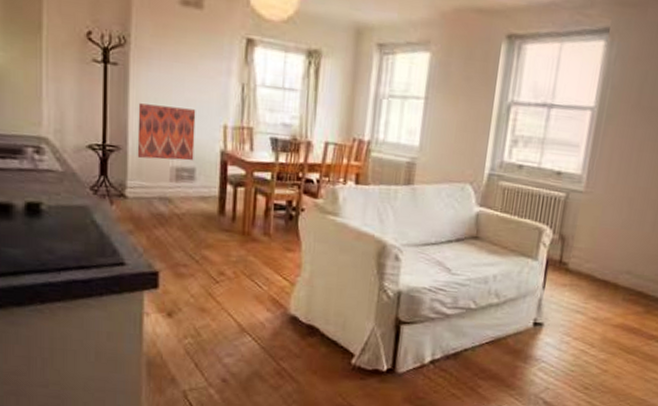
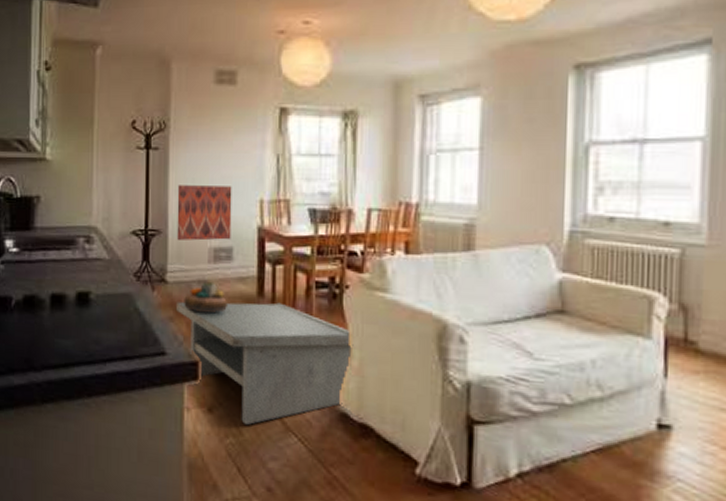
coffee table: none [135,216,306,328] -> present [175,302,354,426]
decorative bowl: none [144,199,188,228] -> present [184,282,227,313]

